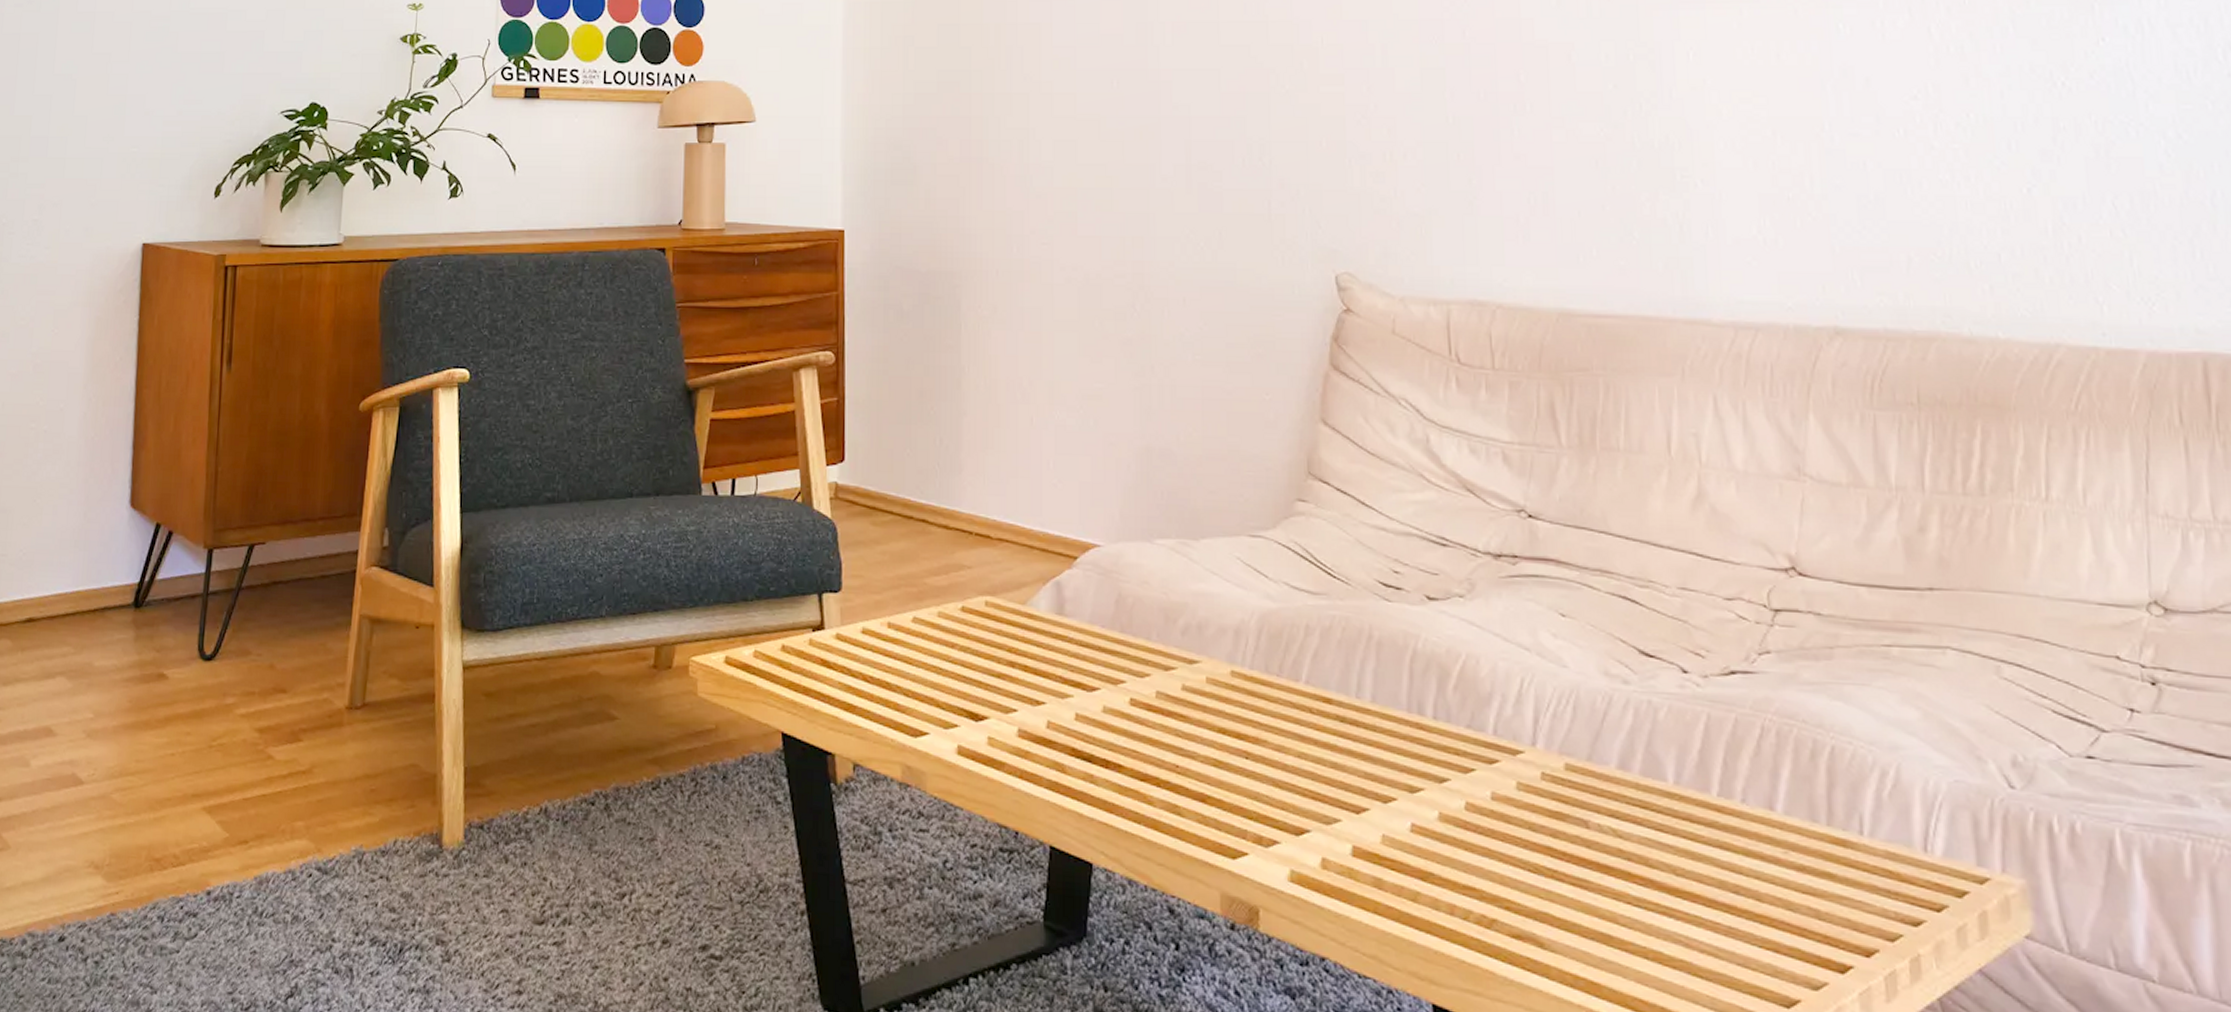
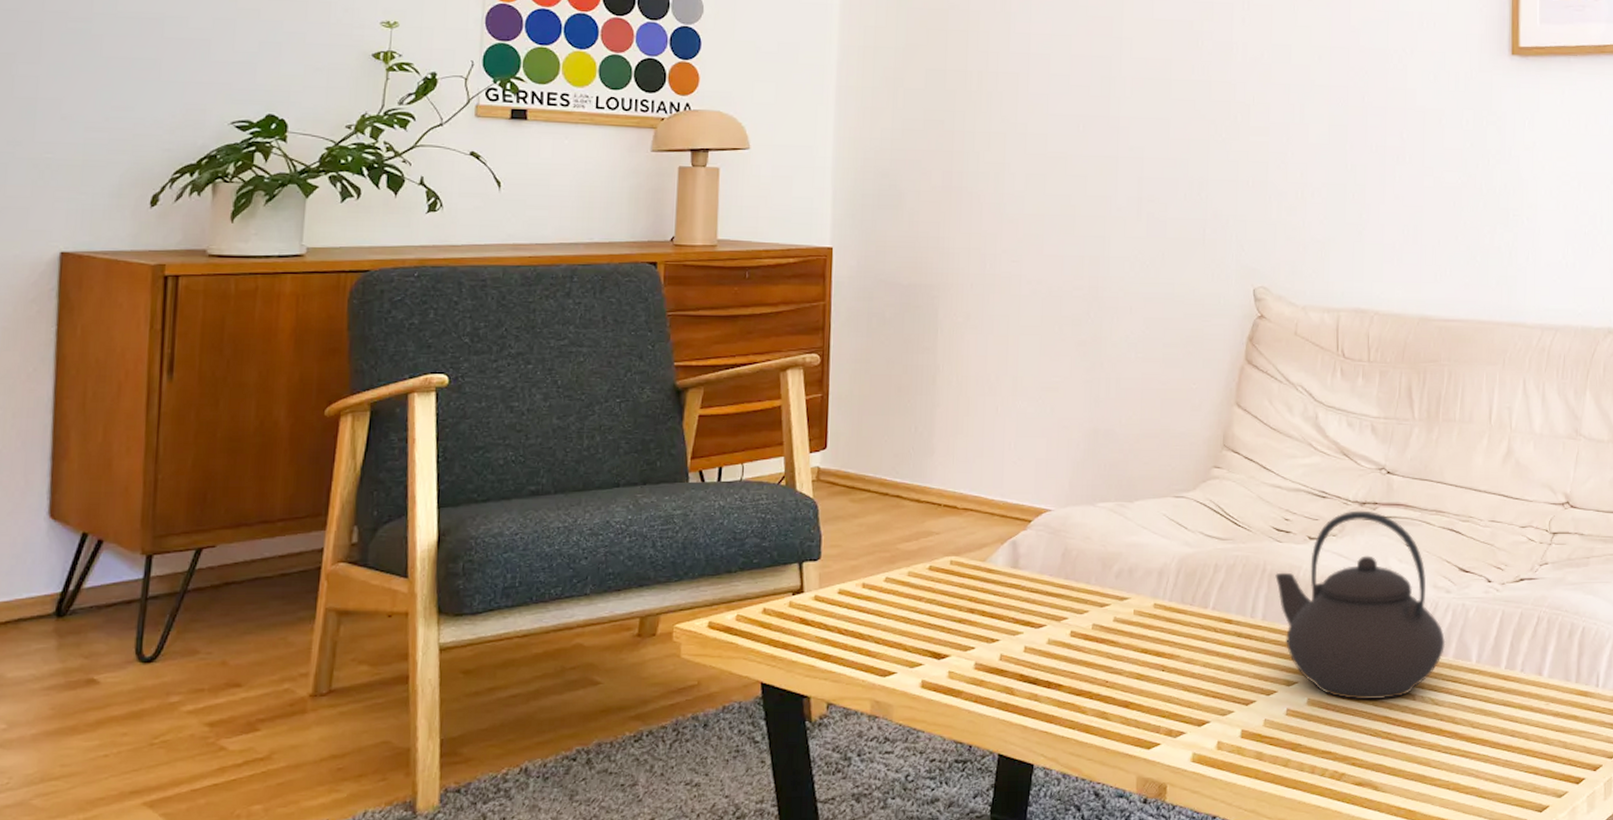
teapot: none [1385,564,1628,824] -> present [1275,510,1446,700]

